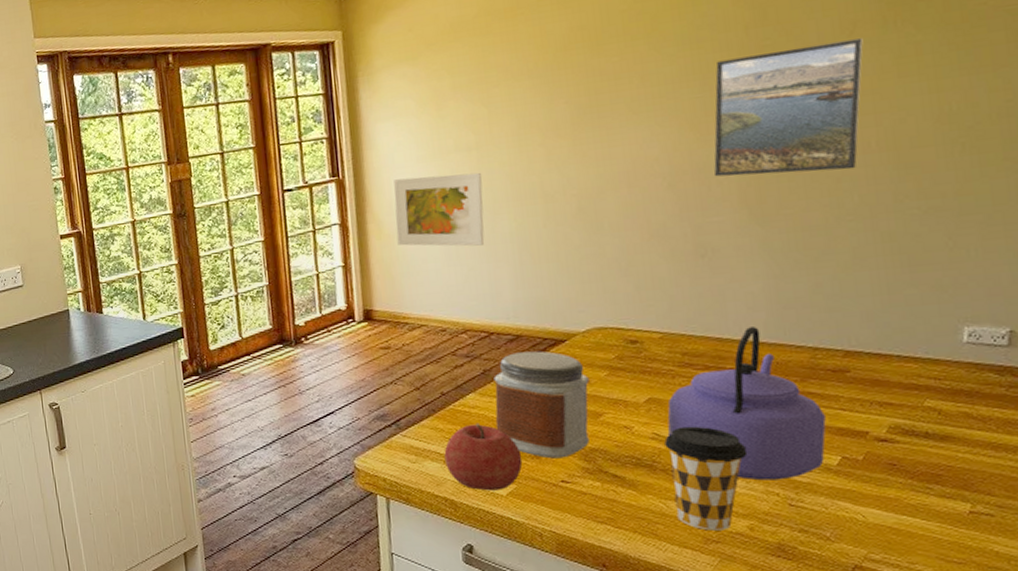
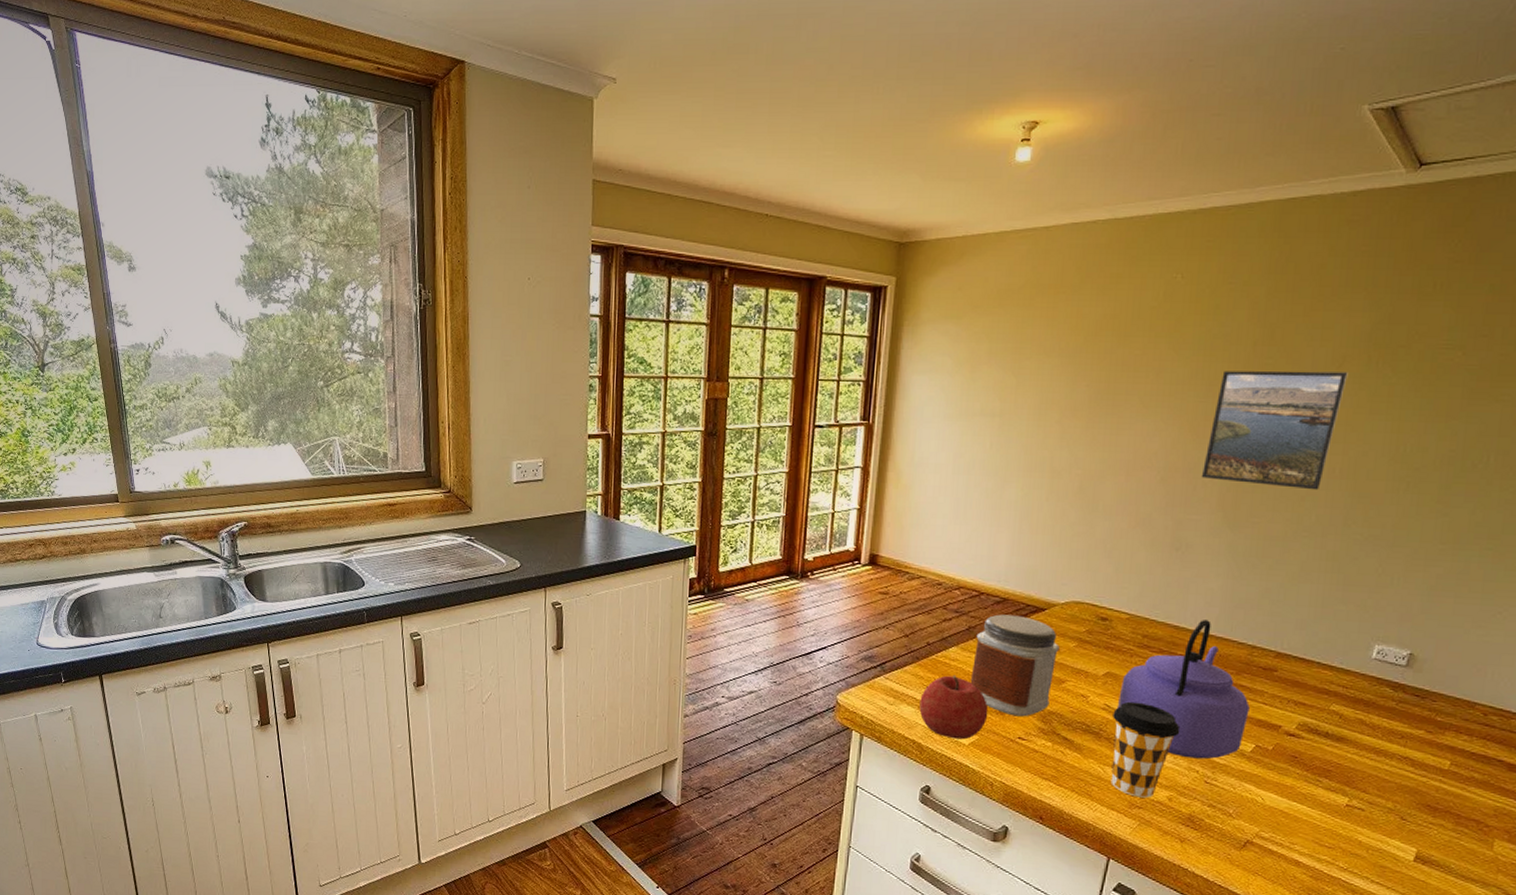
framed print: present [394,172,485,247] -> none [912,433,1001,509]

